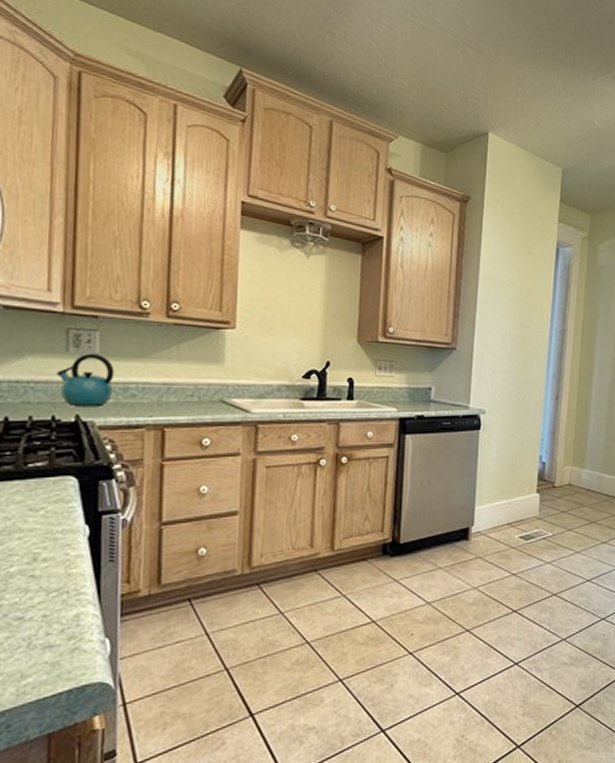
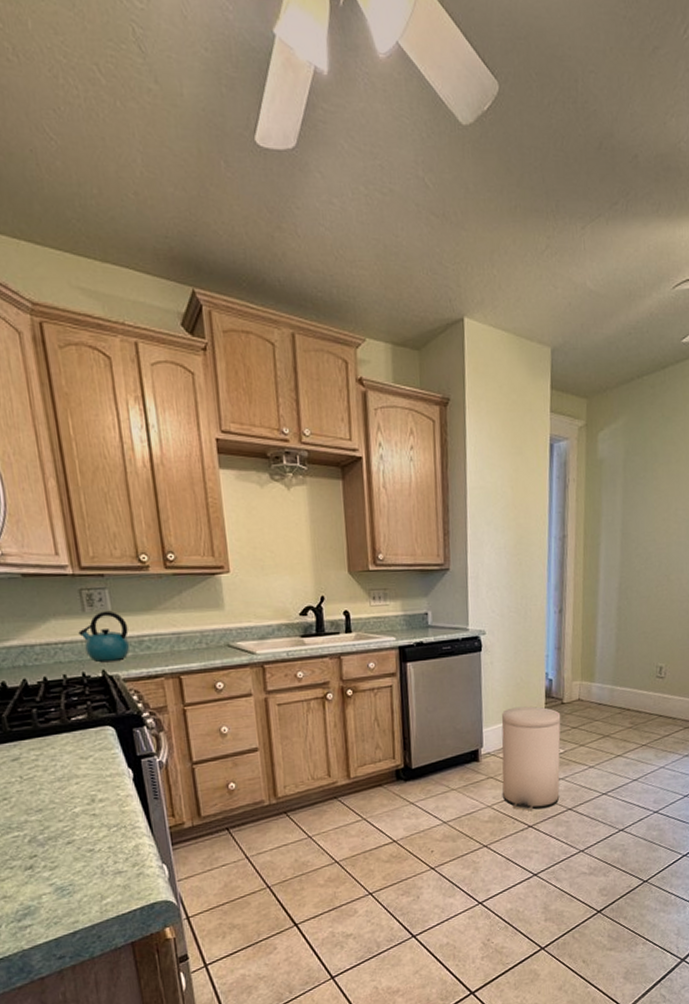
pedal bin: none [489,487,551,596] -> present [501,706,561,812]

